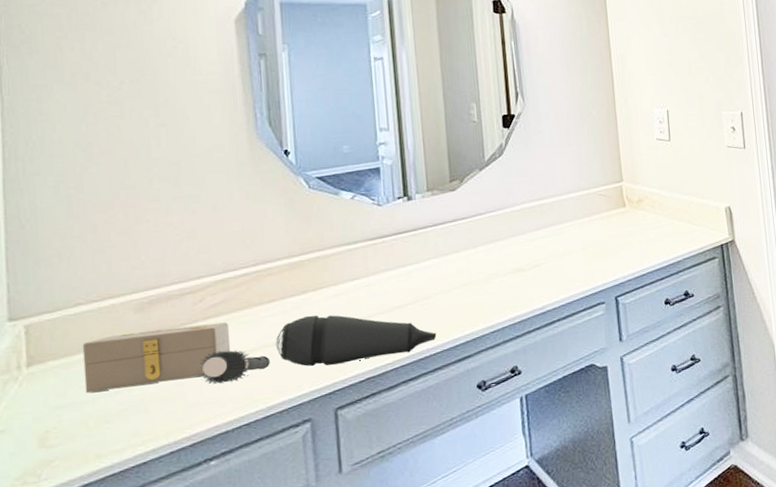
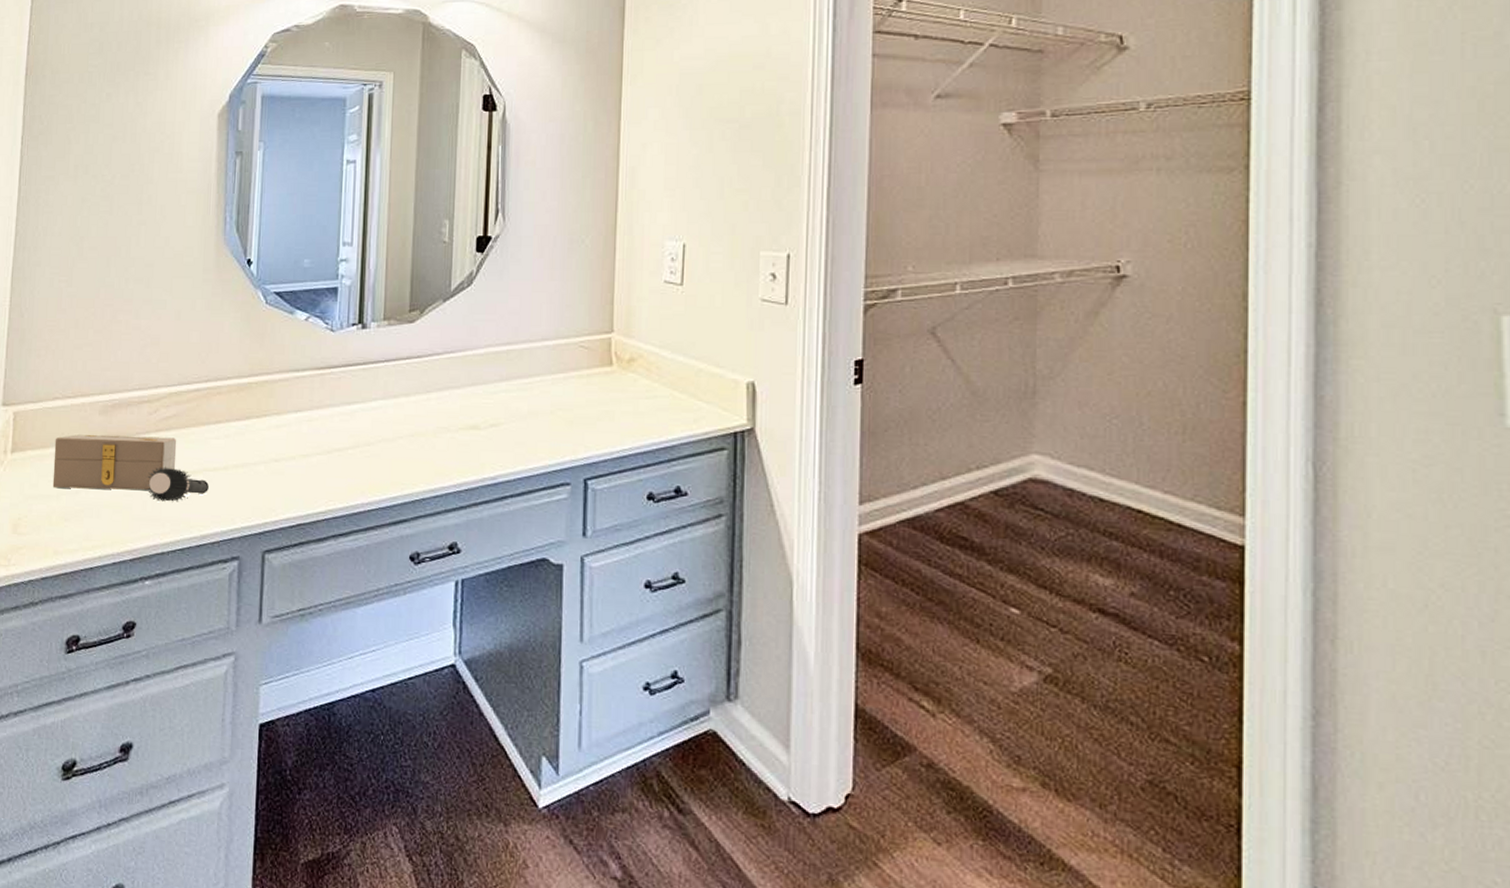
hair dryer: present [275,315,437,367] -> none [216,444,374,504]

